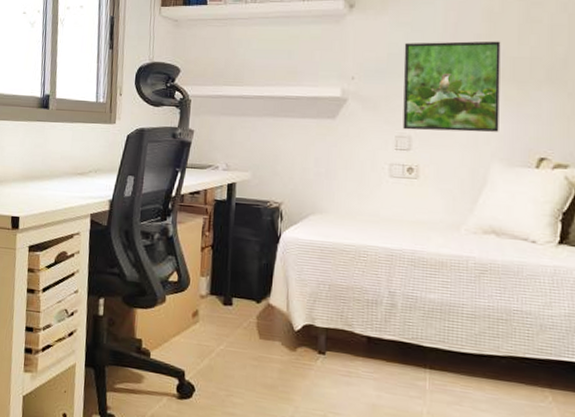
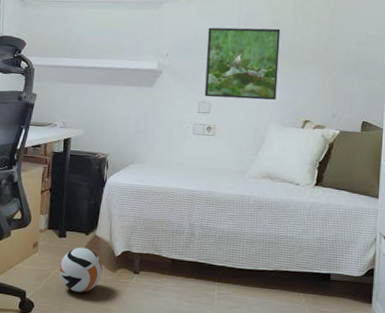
ball: none [224,318,279,376] -> present [59,247,103,293]

